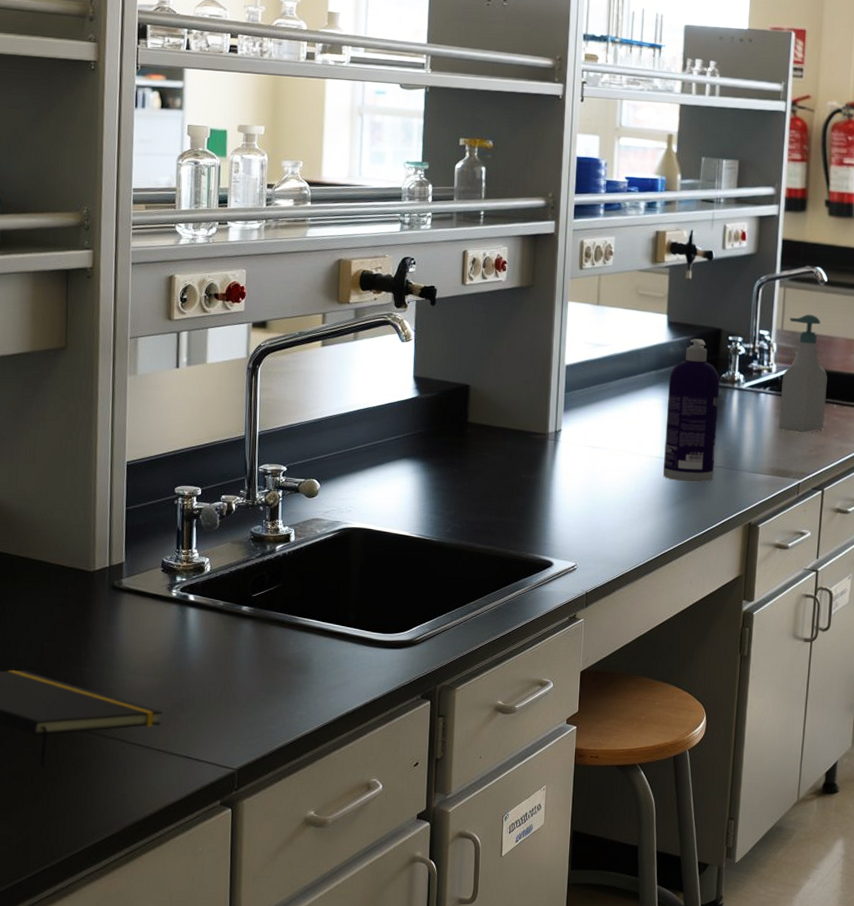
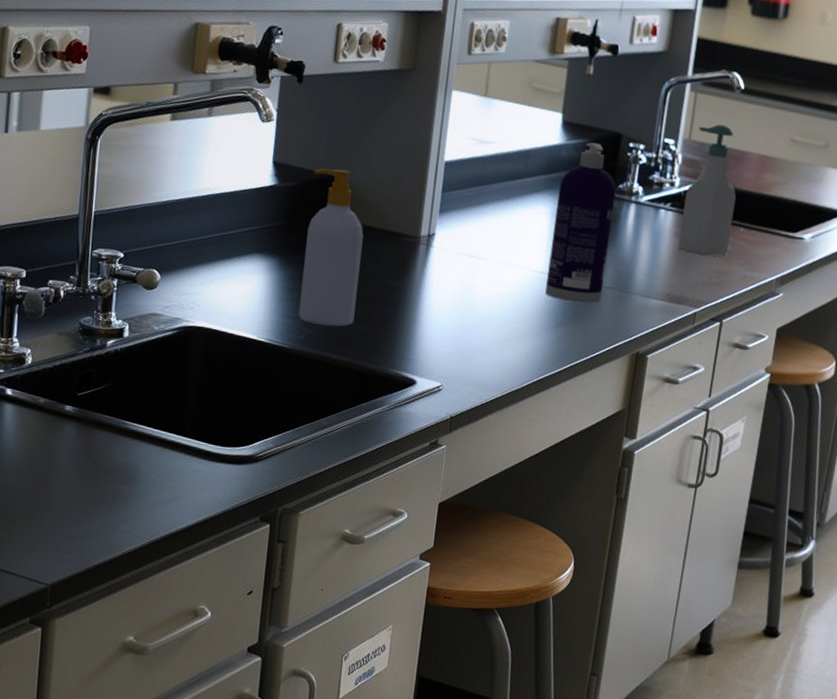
soap bottle: none [444,379,498,519] -> present [298,168,364,327]

